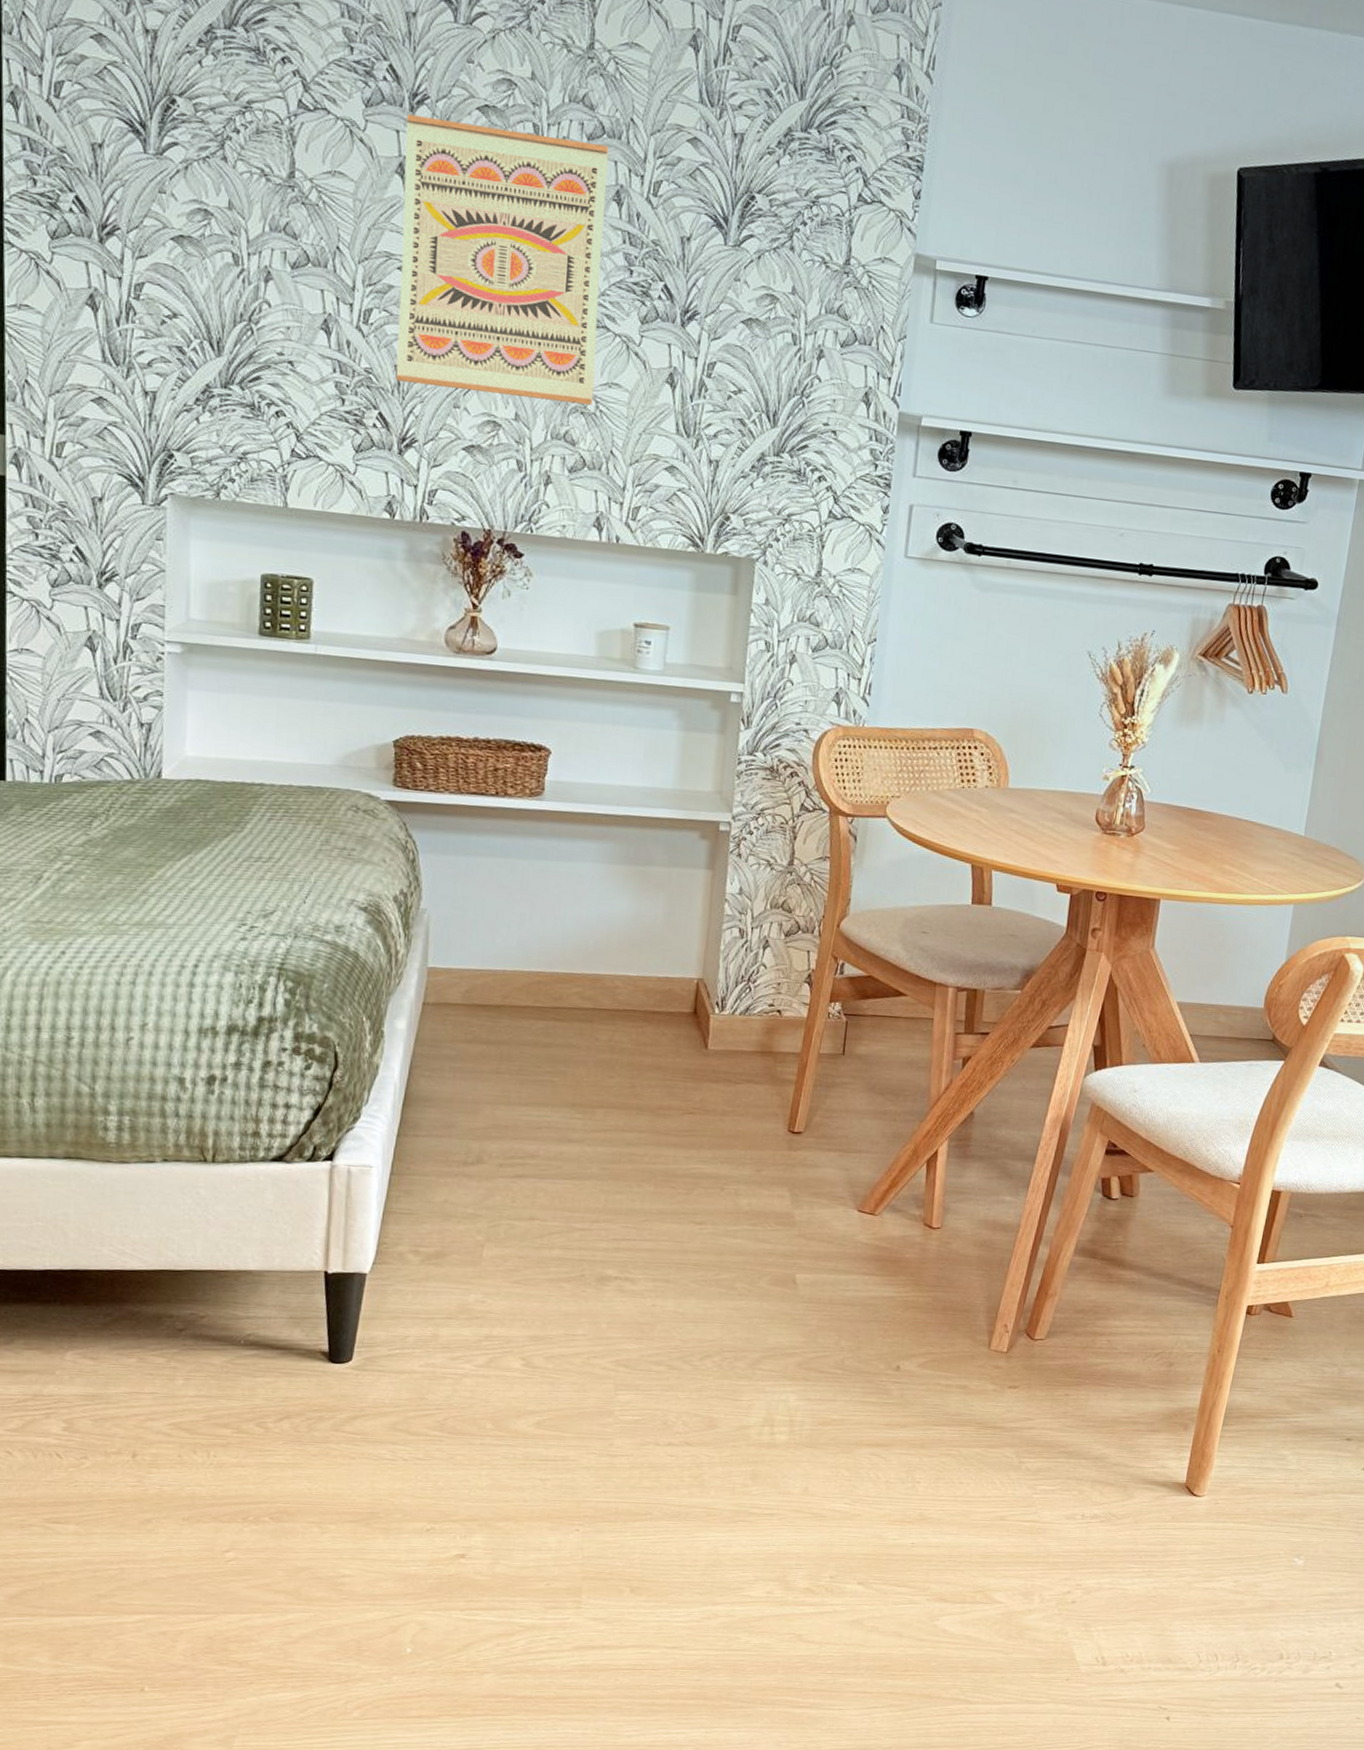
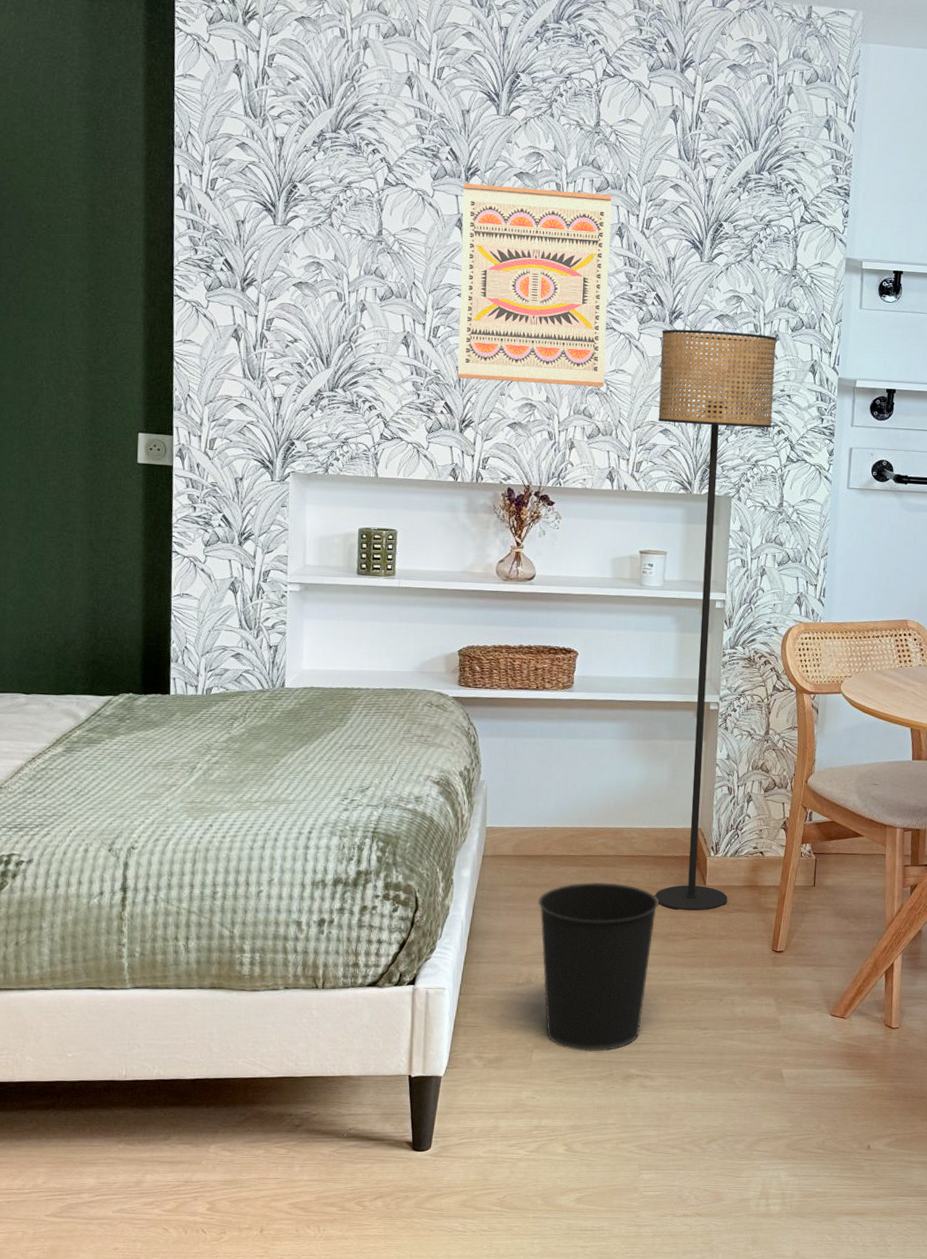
wastebasket: none [492,1041,648,1248] -> present [537,882,659,1052]
floor lamp: none [643,333,821,1081] -> present [655,329,777,911]

